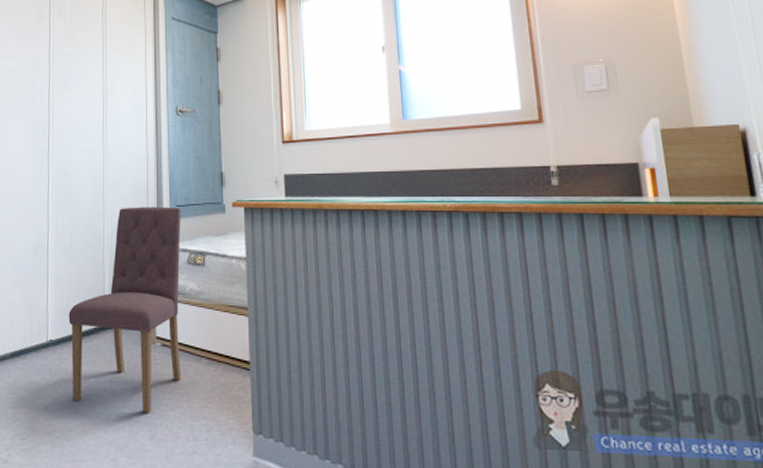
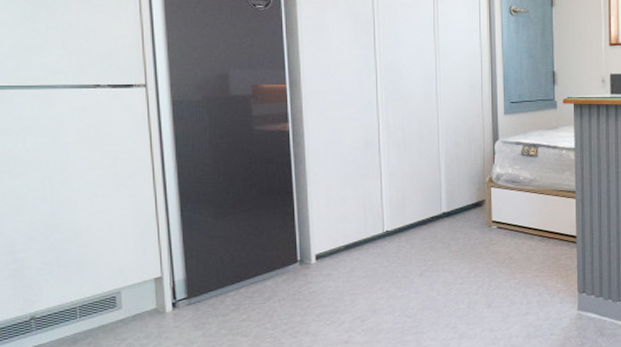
dining chair: present [68,207,182,413] -> none [404,103,516,286]

